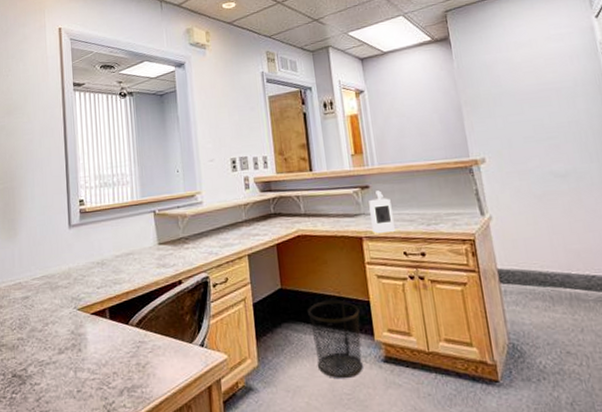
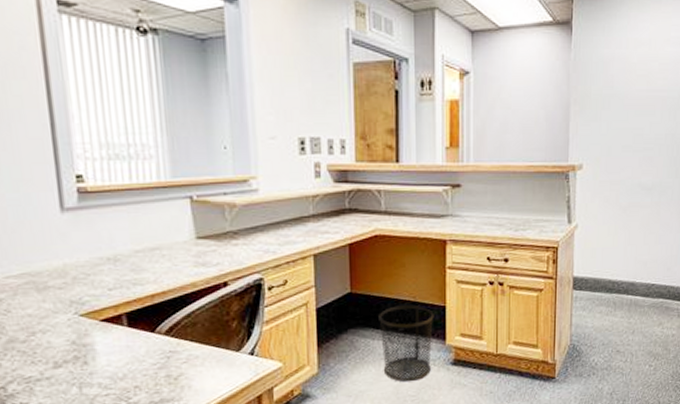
tissue box: present [369,190,395,234] -> none [458,190,482,238]

